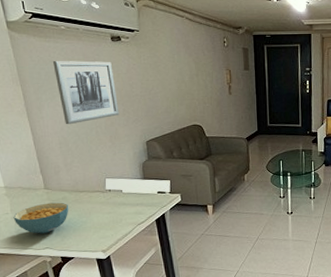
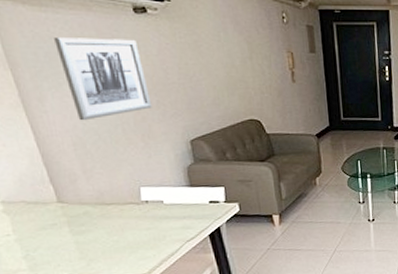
cereal bowl: present [13,202,69,234] -> none [17,218,94,259]

